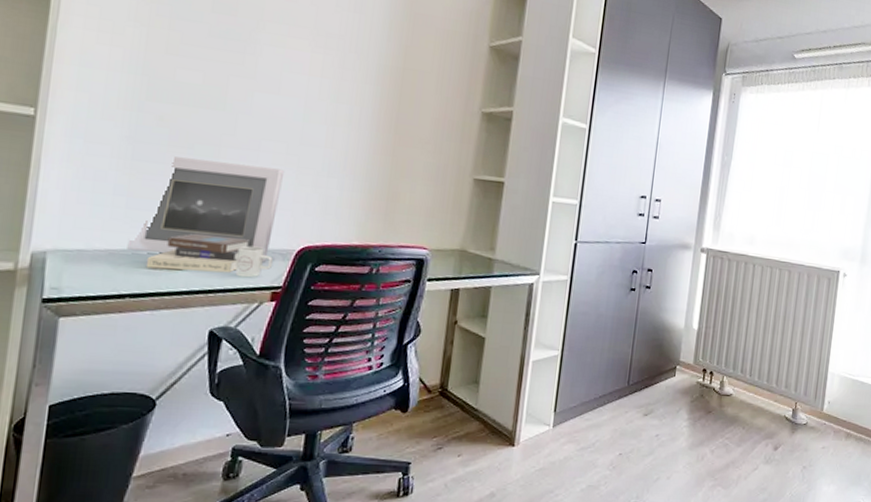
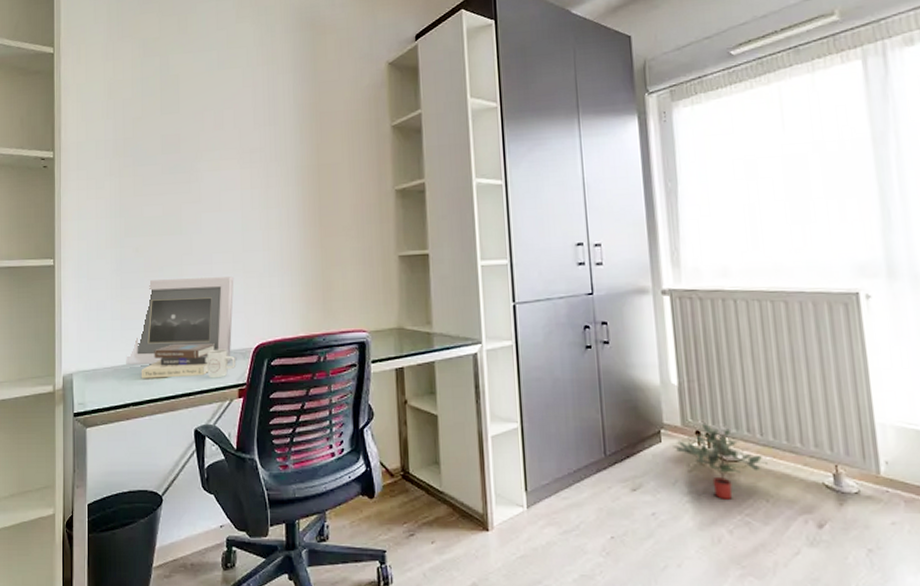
potted plant: none [683,362,750,426] -> present [673,422,767,499]

